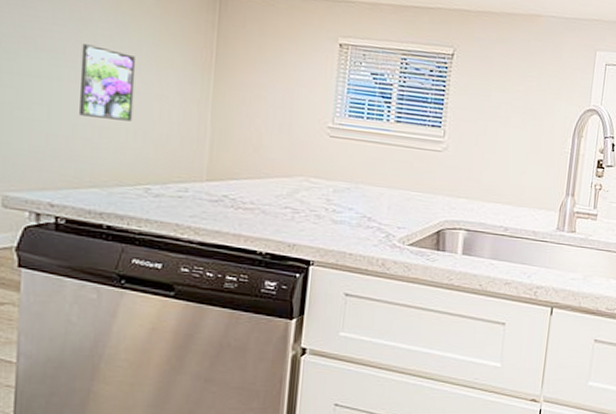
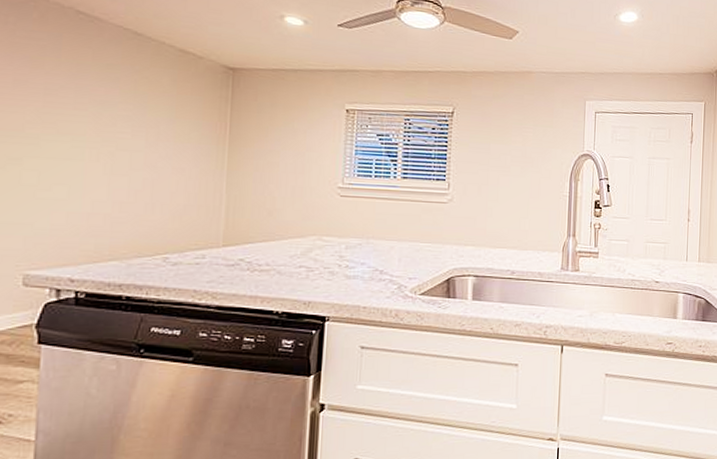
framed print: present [79,44,136,122] -> none [99,125,154,195]

